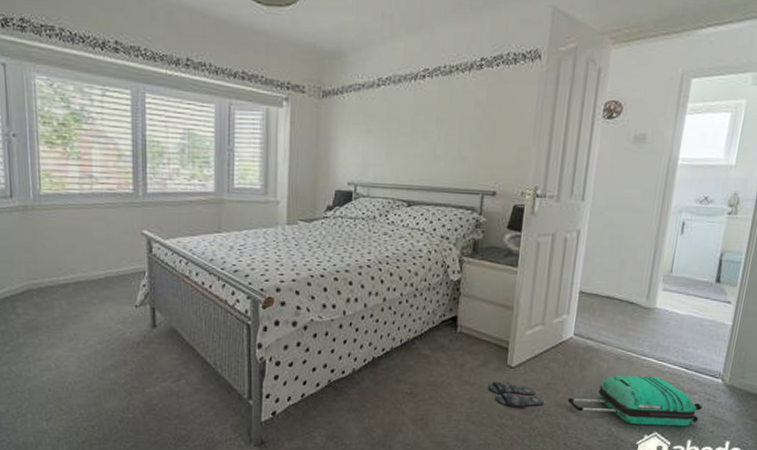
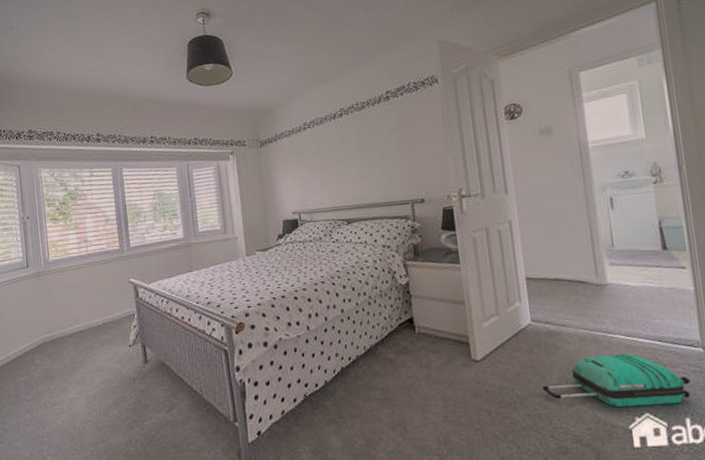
slippers: present [488,380,544,408] -> none [458,375,519,403]

